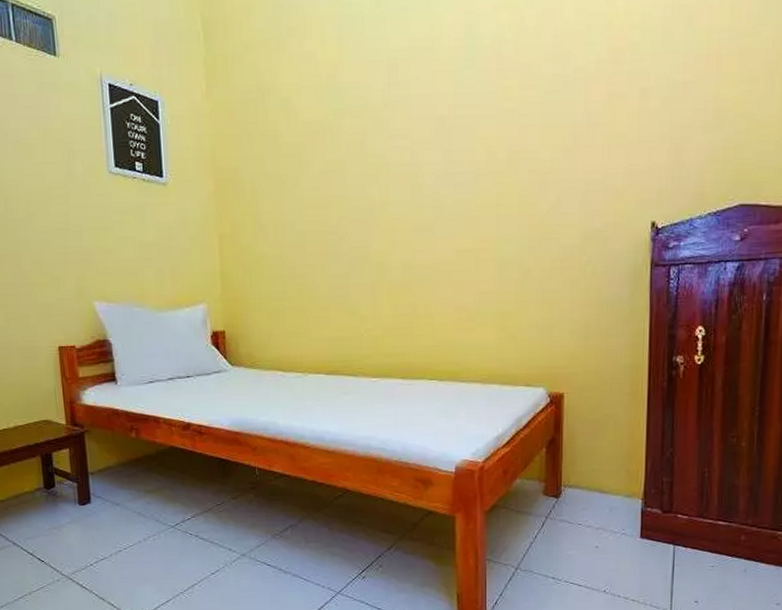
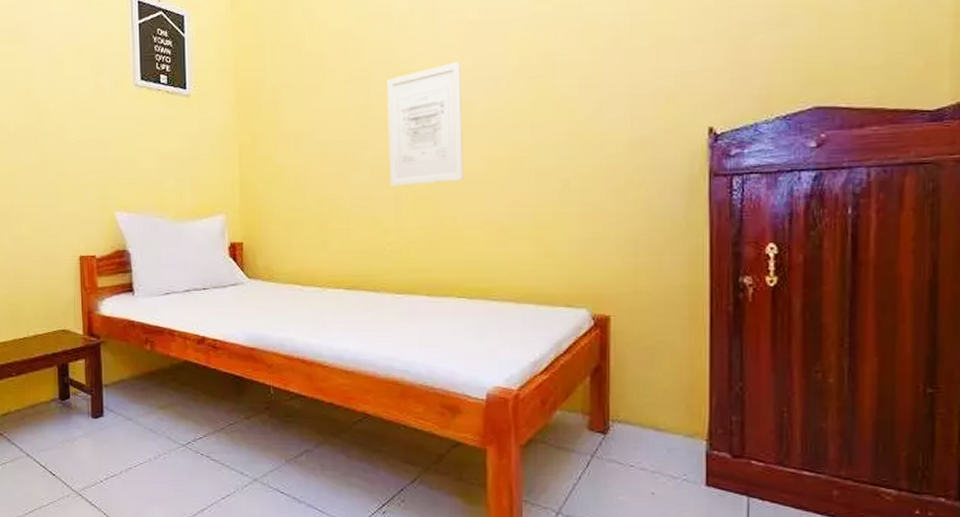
wall art: none [363,156,435,277] -> present [387,62,463,187]

